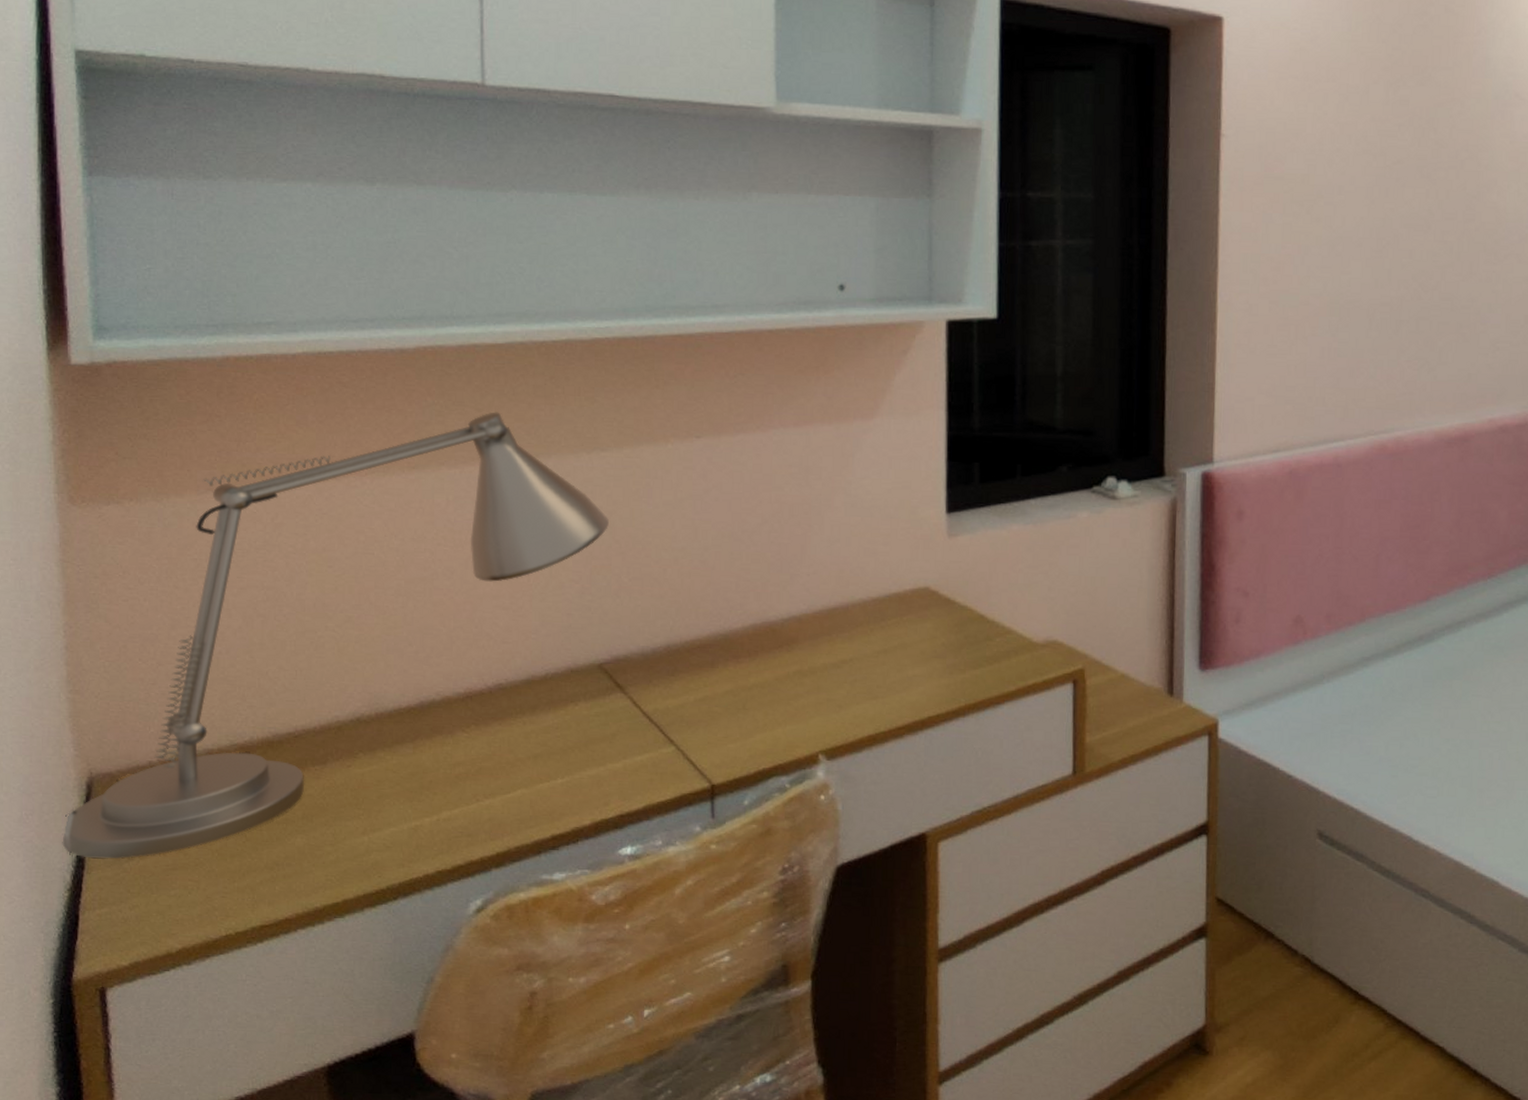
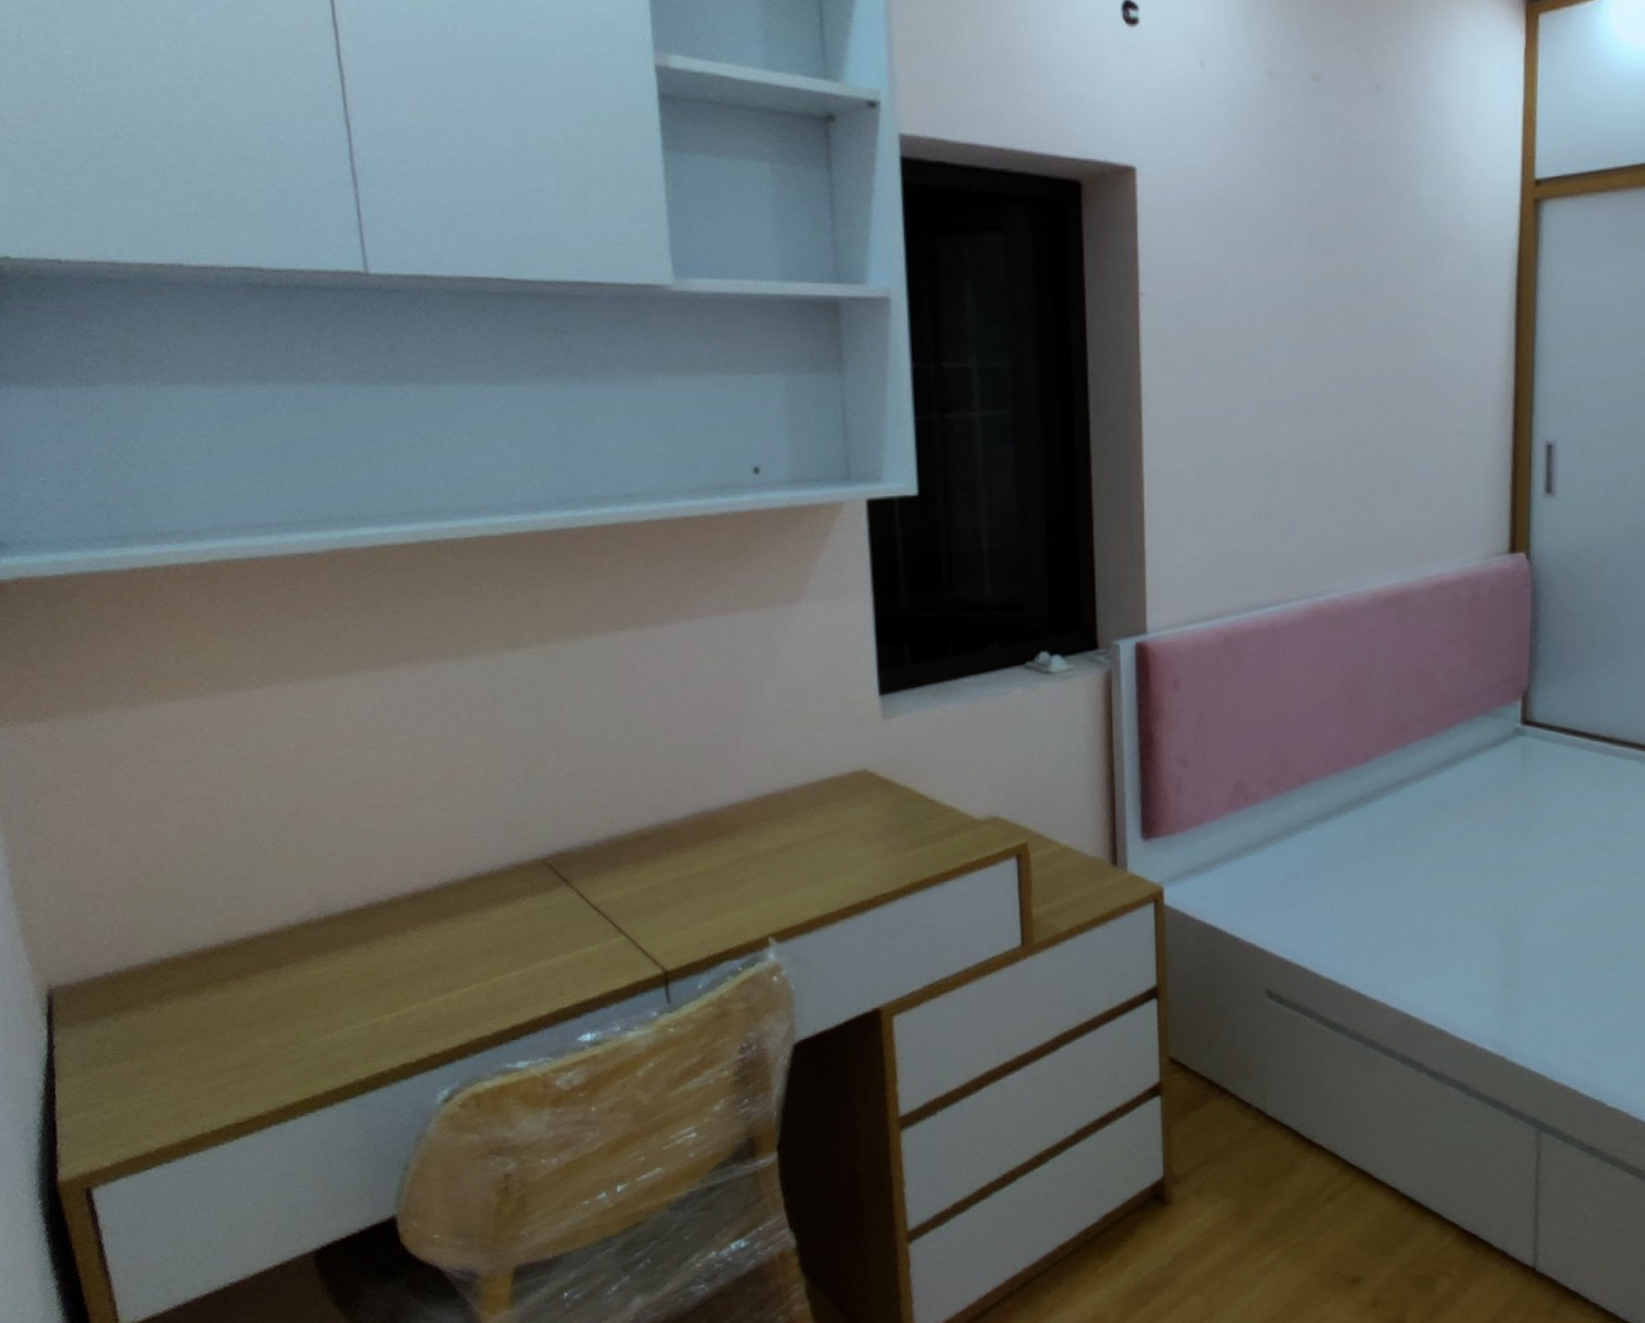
desk lamp: present [62,412,609,860] -> none [29,613,539,1067]

